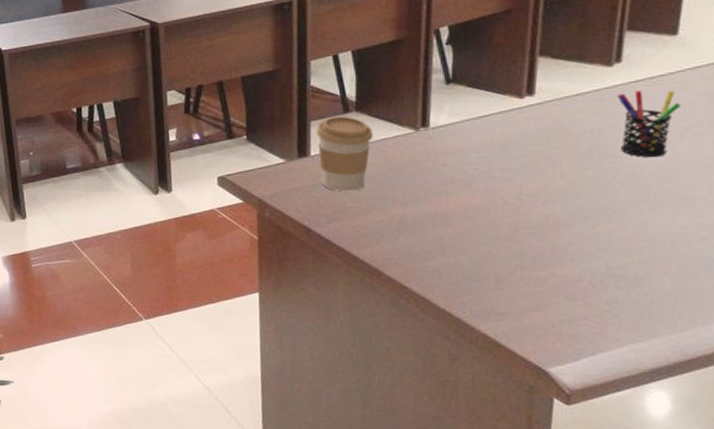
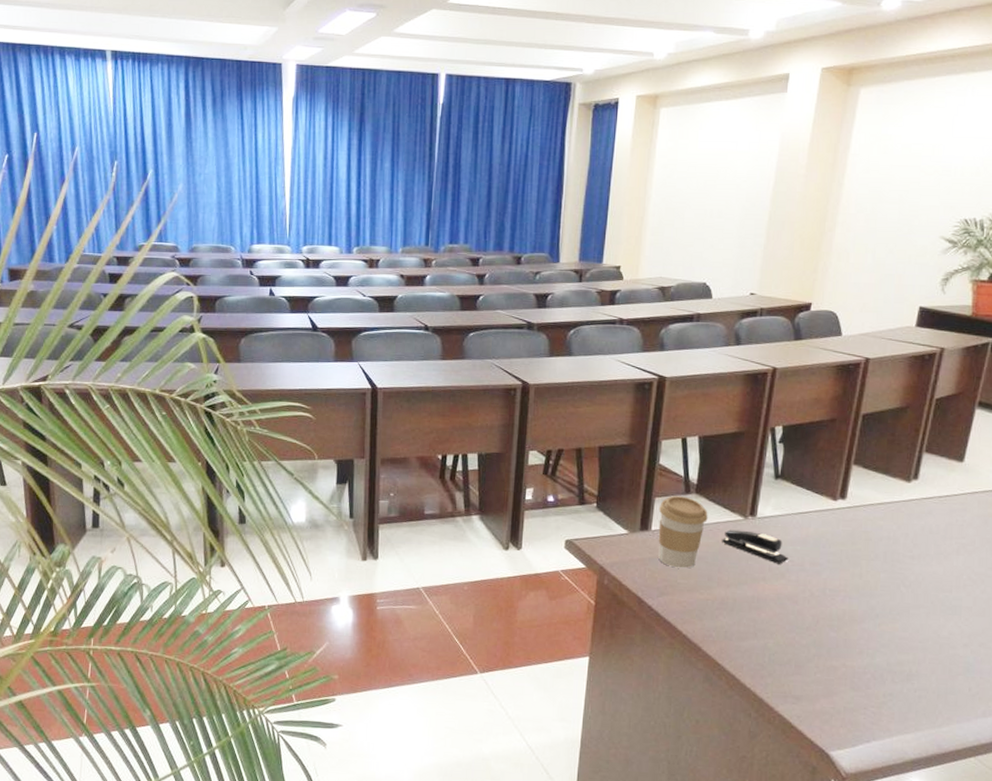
stapler: none [392,143,472,175] -> present [722,529,788,564]
pen holder: present [616,90,681,158] -> none [910,507,960,568]

